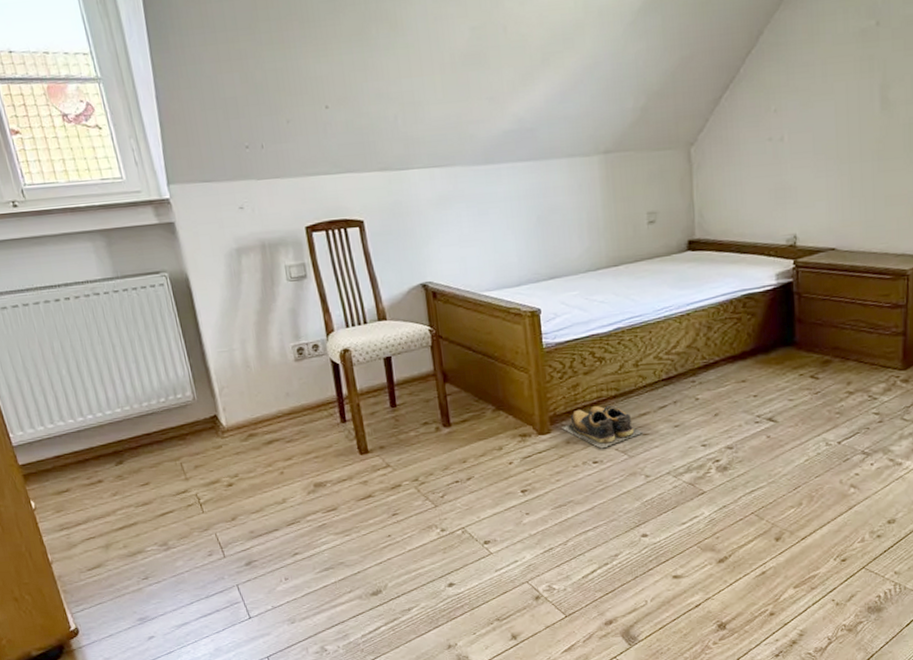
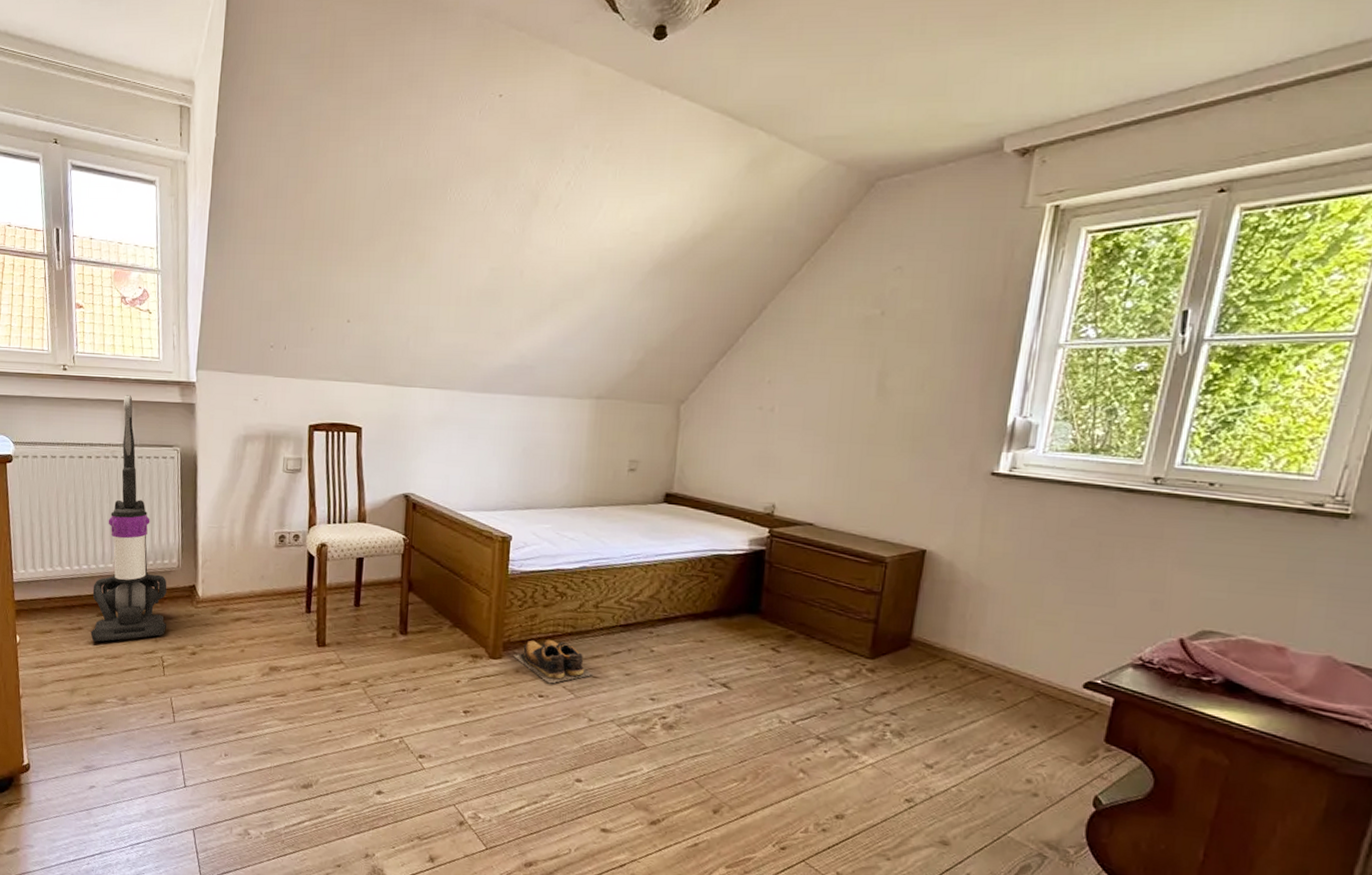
vacuum cleaner: none [91,224,195,492] -> present [90,395,167,642]

